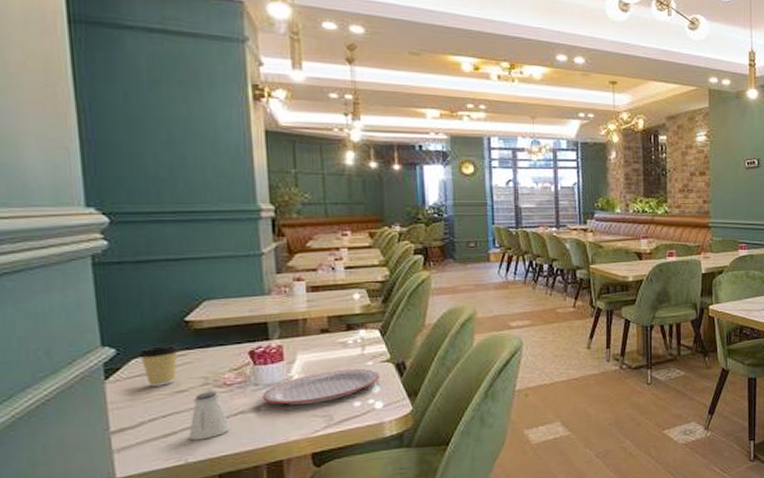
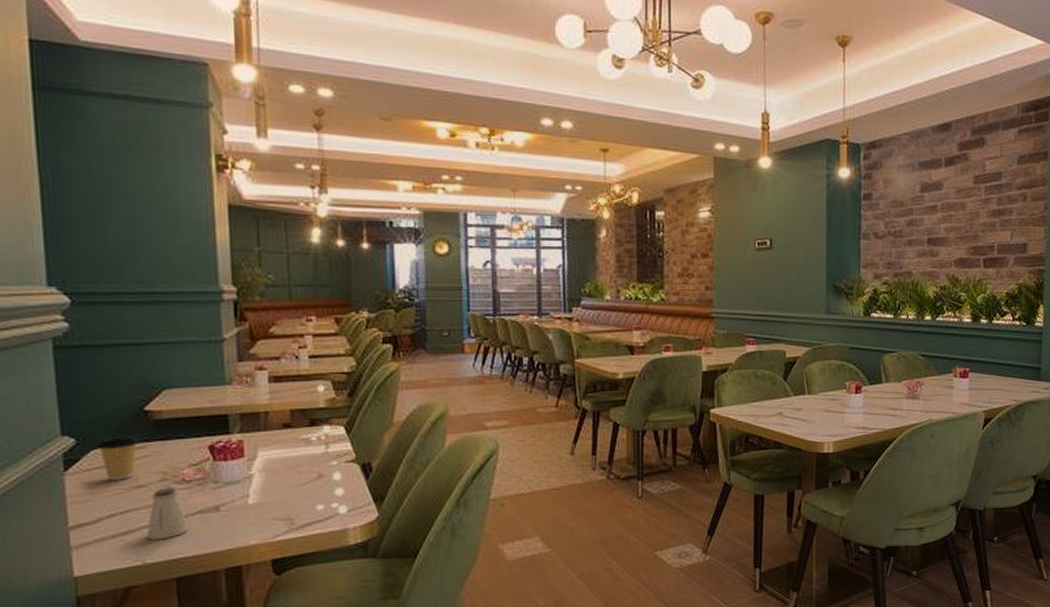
plate: present [262,368,381,405] -> none [222,468,345,505]

